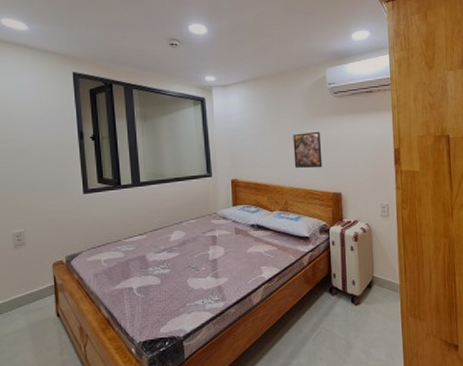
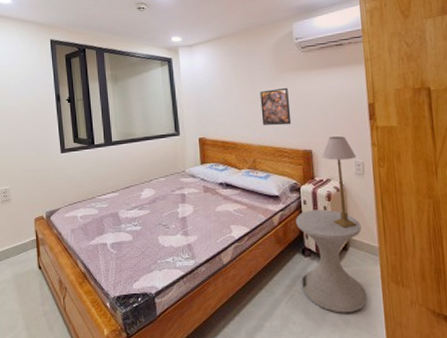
side table: none [324,249,388,348] -> present [296,209,368,313]
table lamp: none [350,180,382,268] -> present [321,136,357,229]

